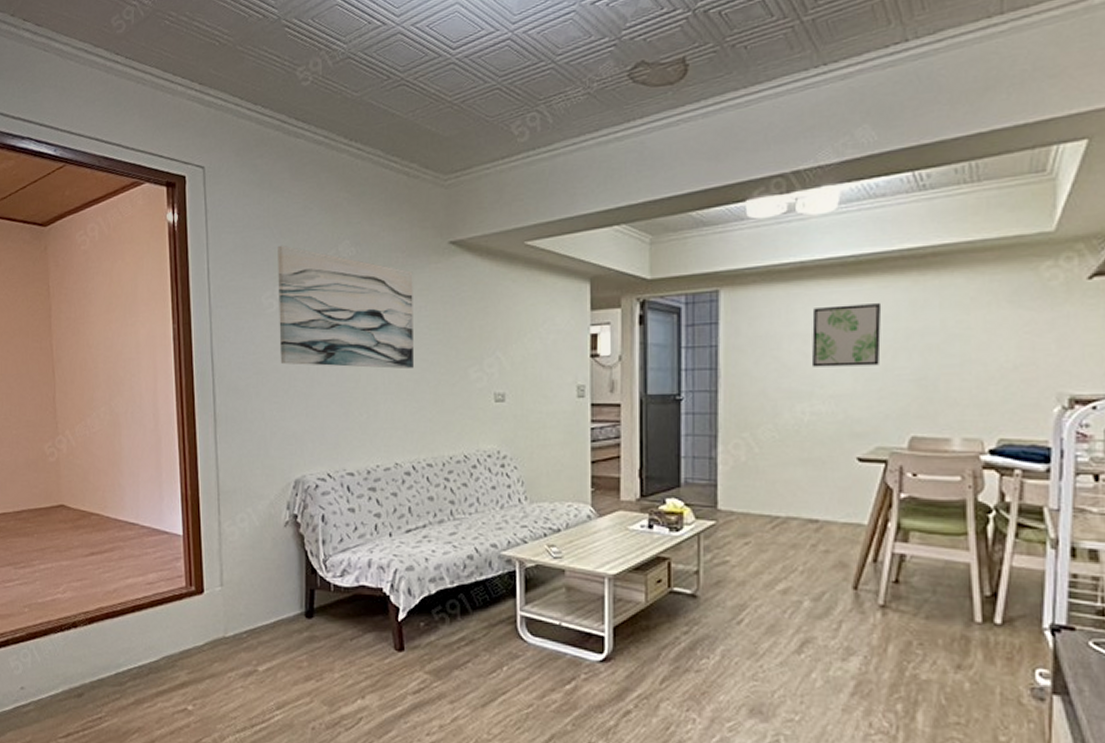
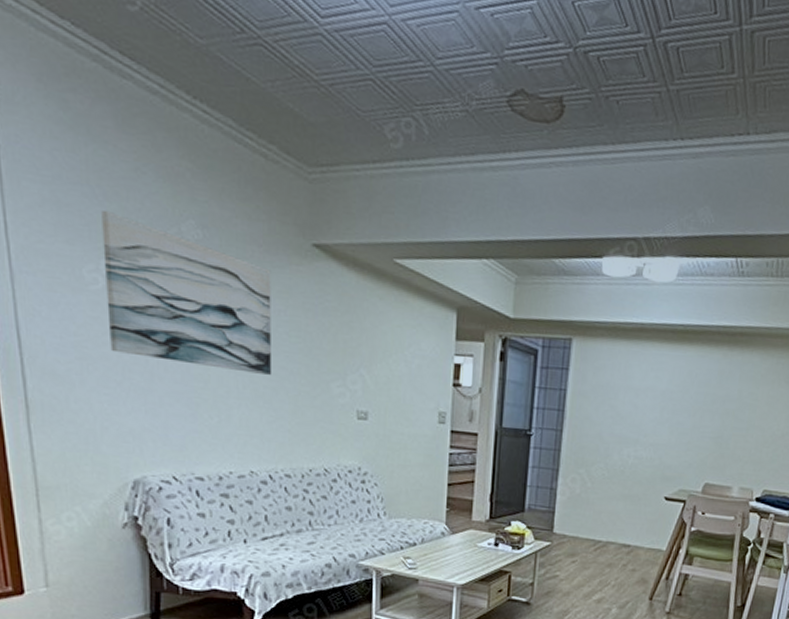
wall art: present [811,303,882,367] -> none [639,367,699,423]

